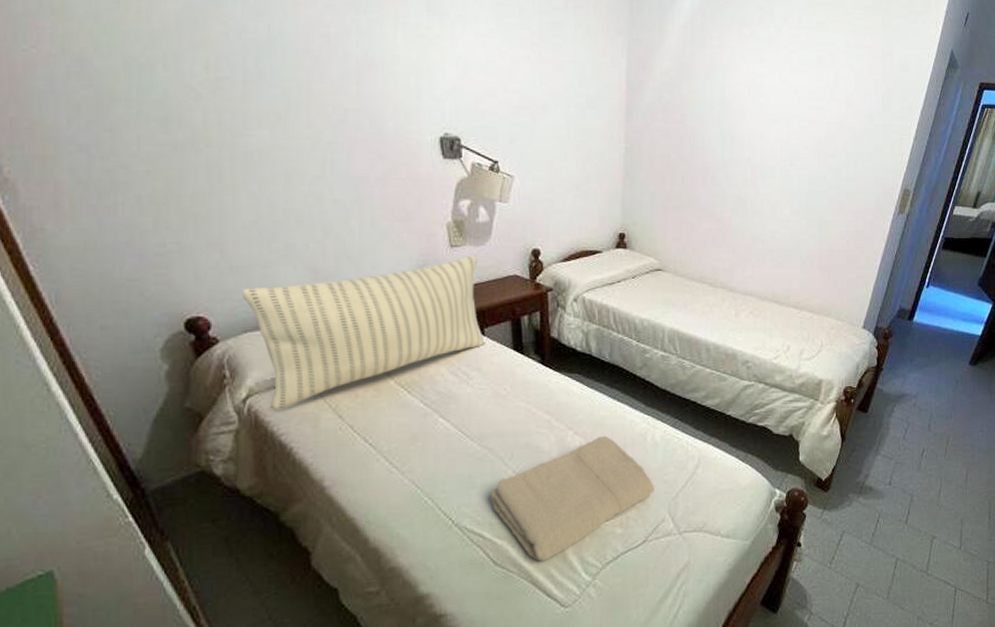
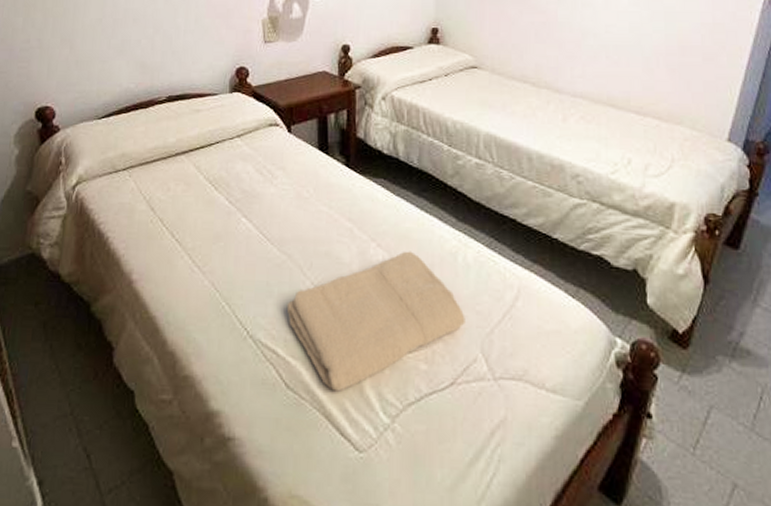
pillow: present [242,255,485,411] -> none [82,51,291,199]

